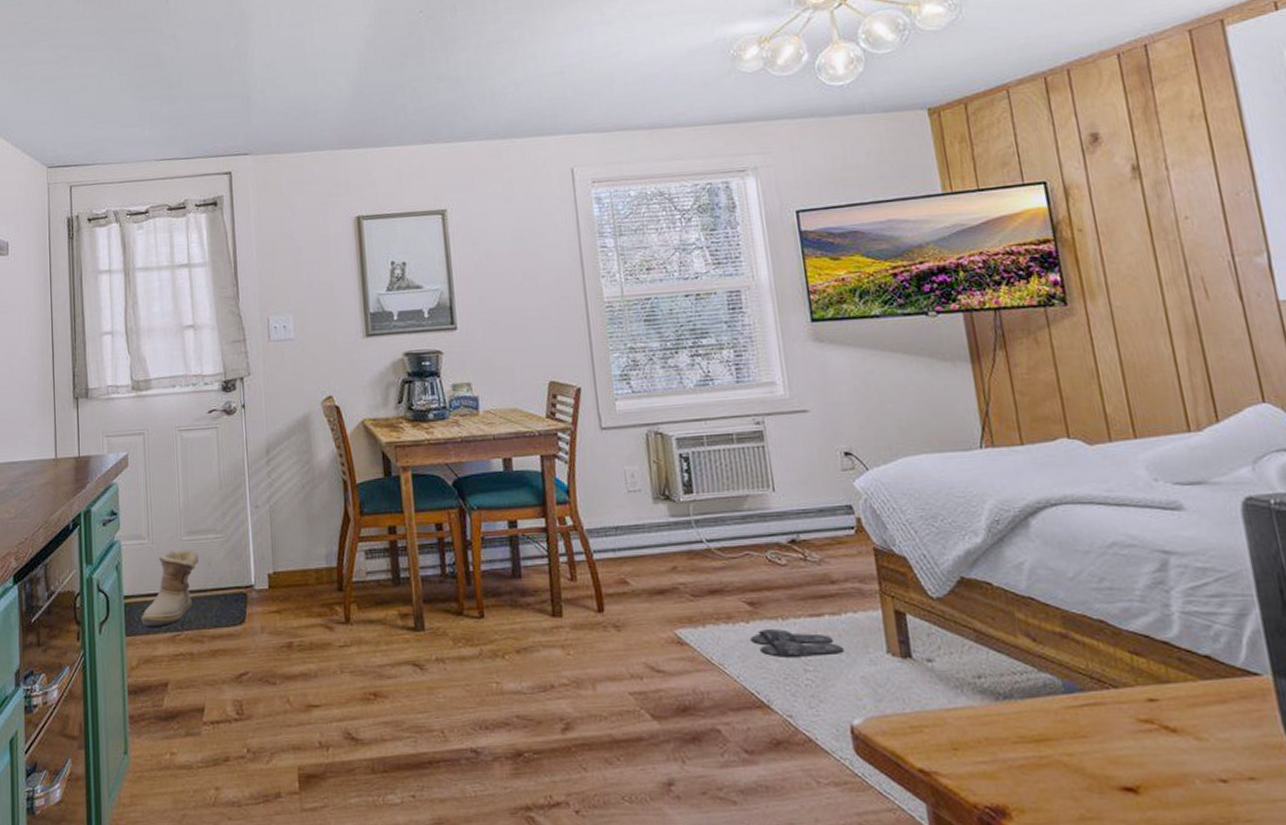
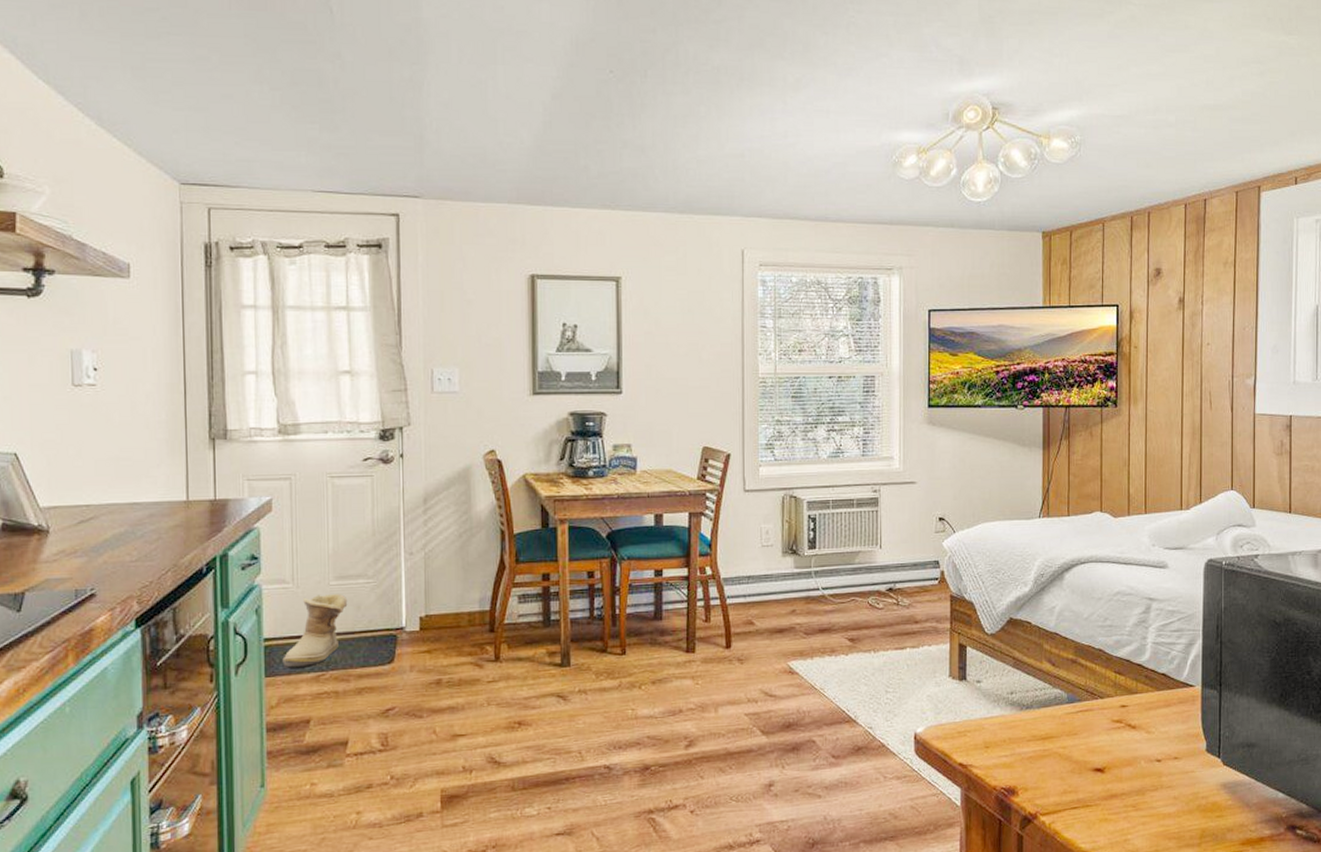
slippers: present [750,628,845,657] -> none [848,659,918,682]

